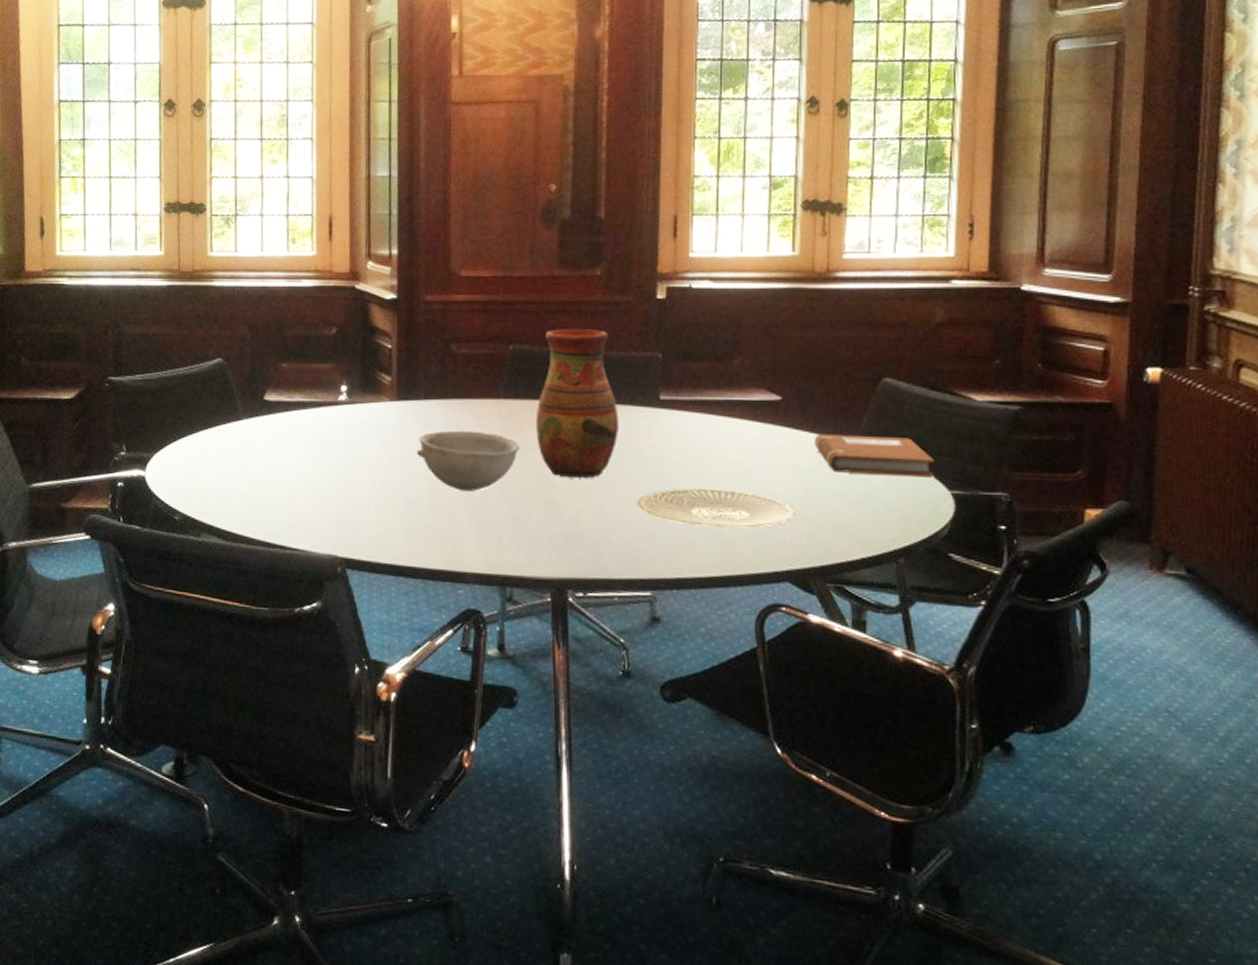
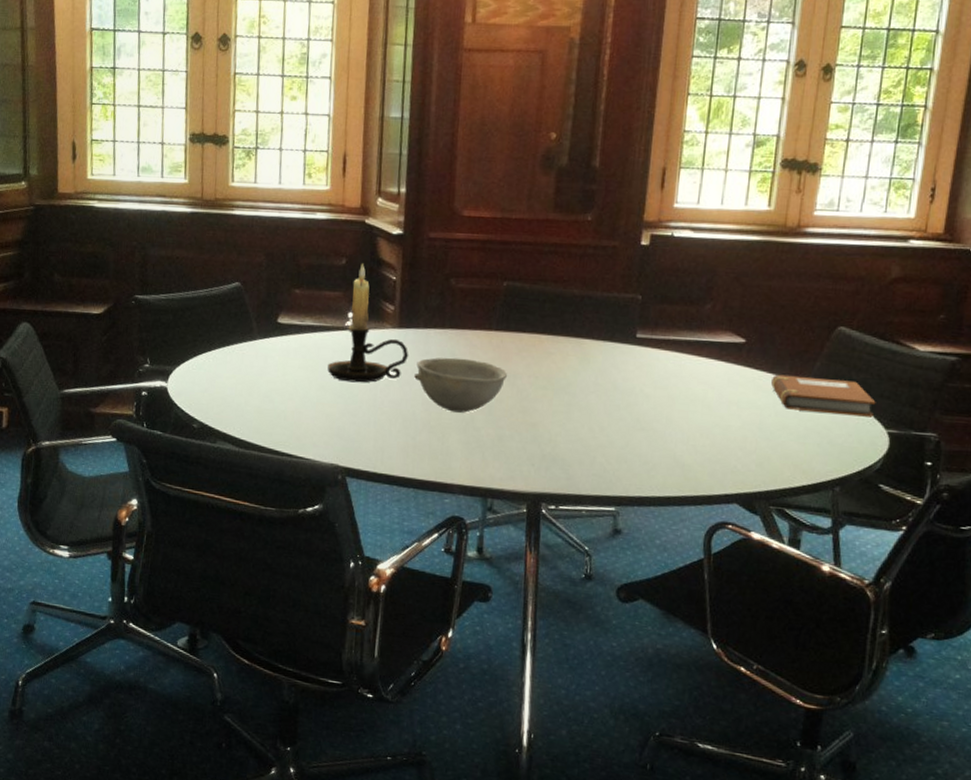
candle holder: none [321,332,410,463] -> present [327,263,409,383]
vase: present [536,329,619,479] -> none [523,269,598,406]
plate: present [637,488,795,528] -> none [608,418,748,455]

